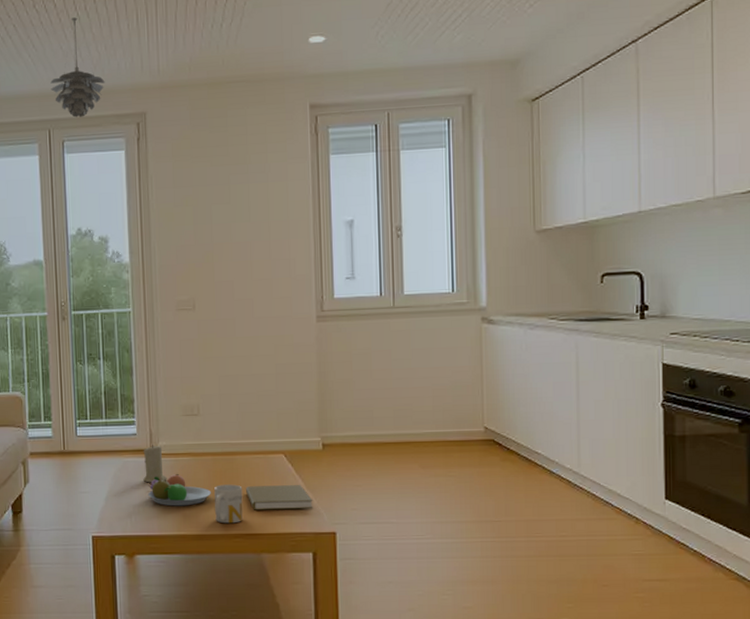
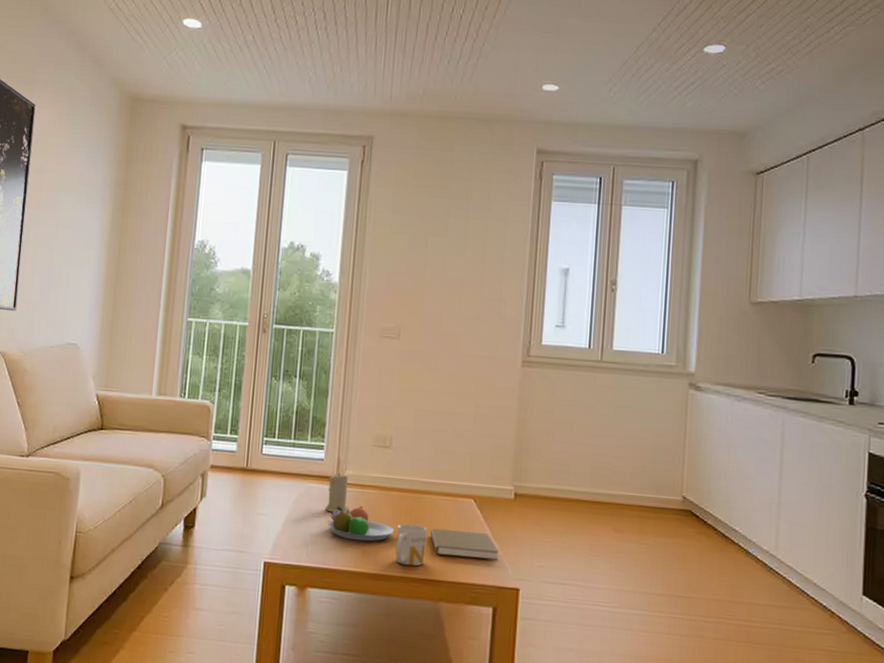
pendant light: present [50,17,105,118] -> none [281,36,336,133]

